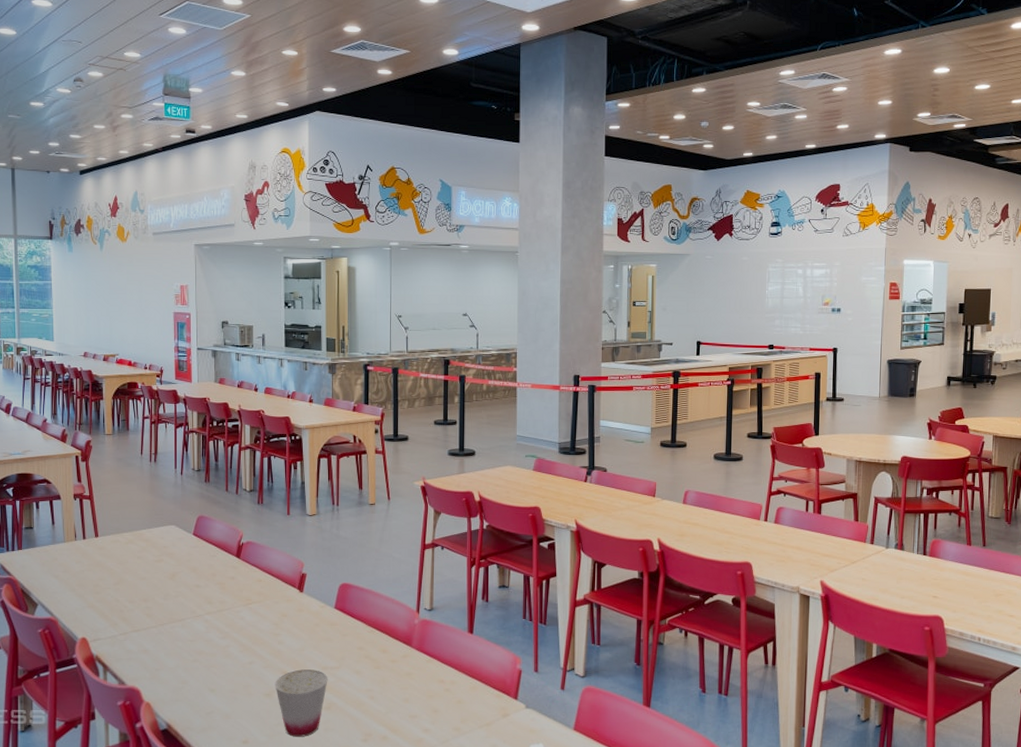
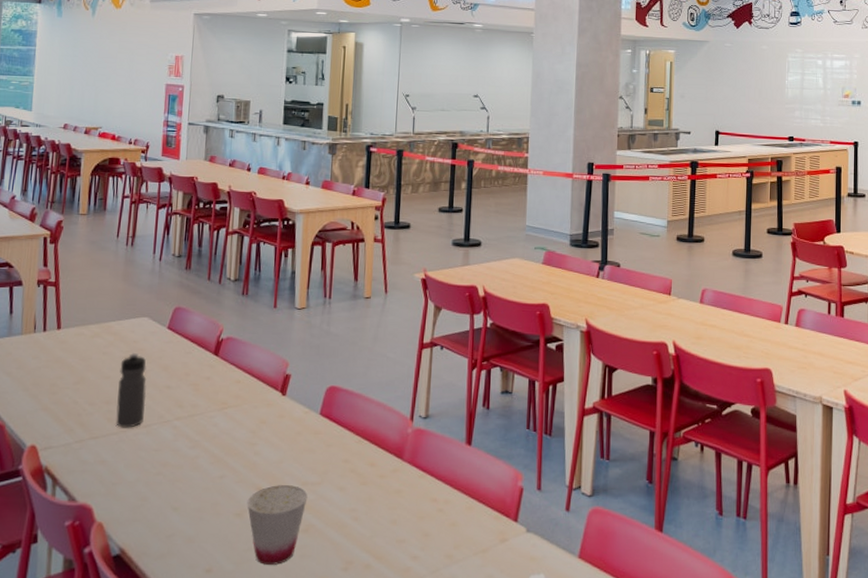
water bottle: none [154,556,179,622] -> present [116,352,147,428]

